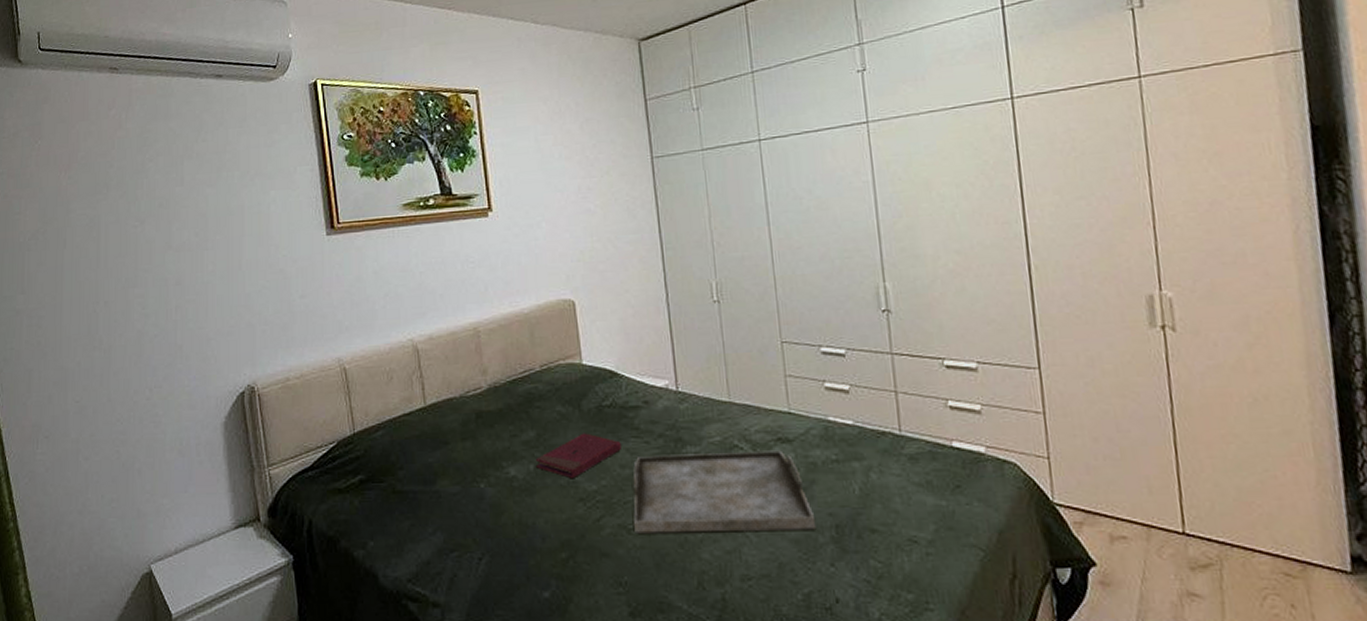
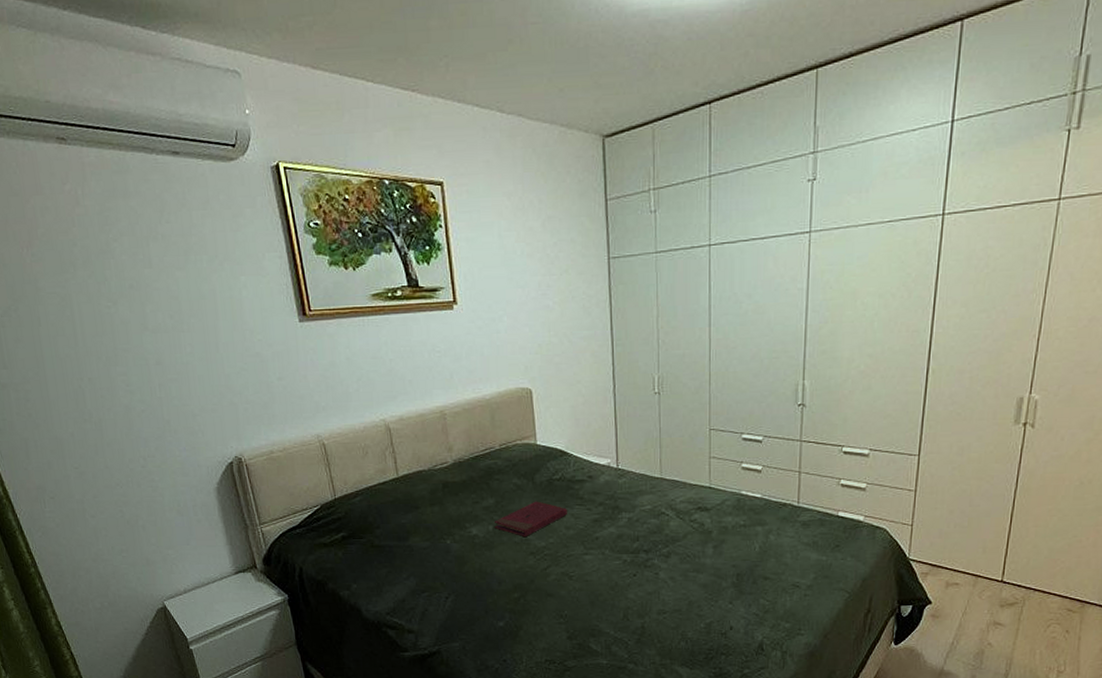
serving tray: present [633,450,817,534] -> none [575,517,722,579]

